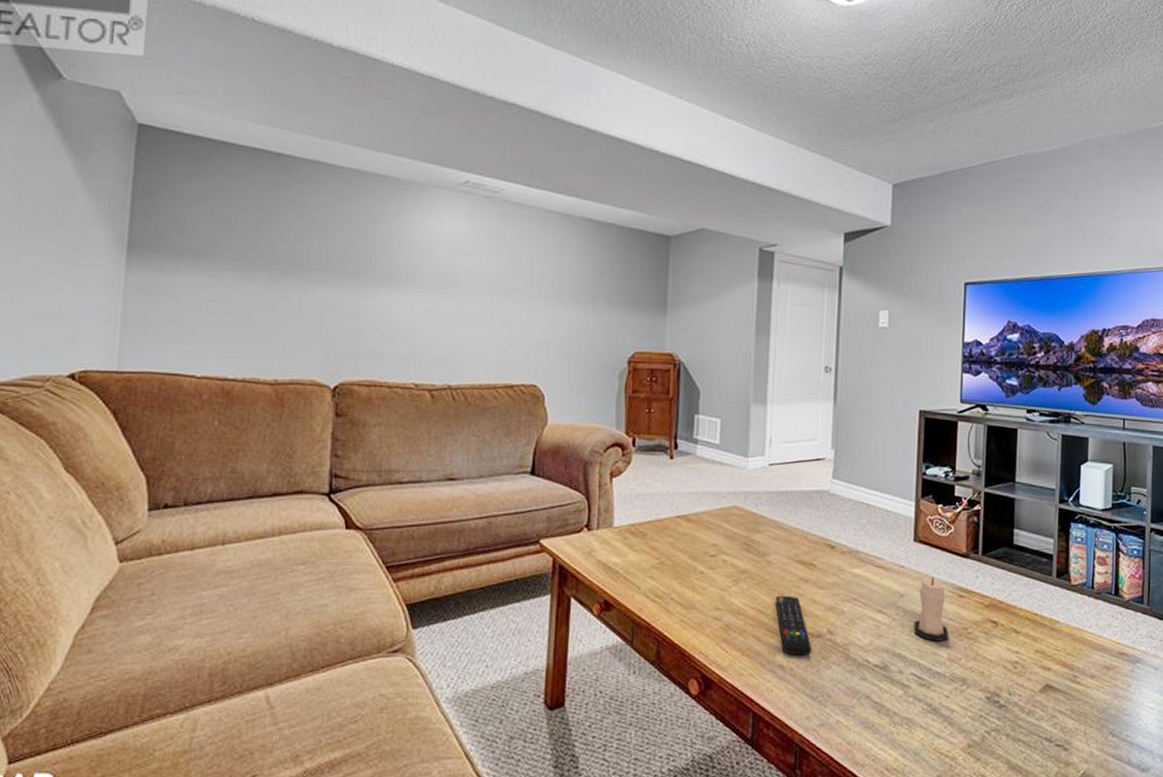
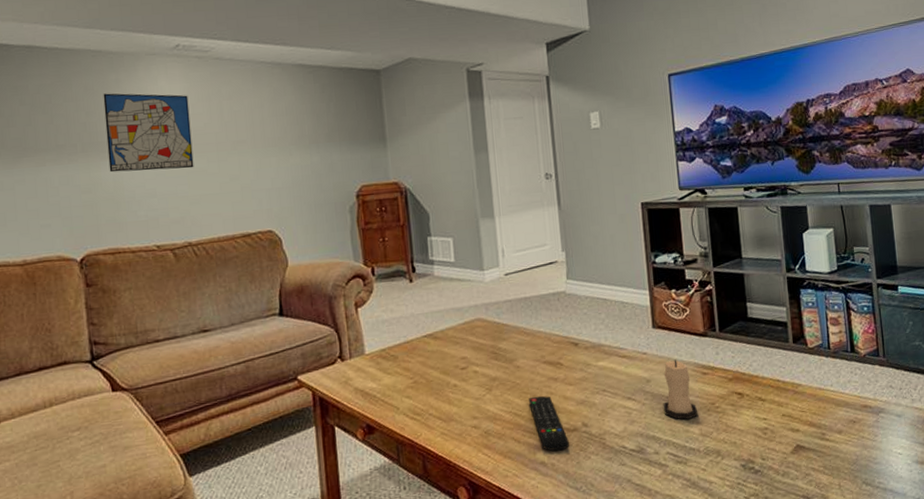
wall art: none [377,220,470,309] -> present [103,93,194,173]

